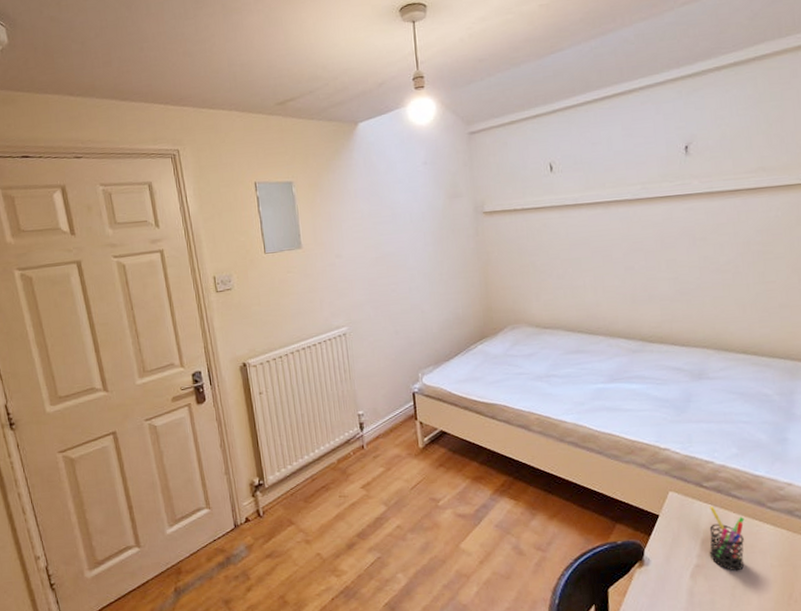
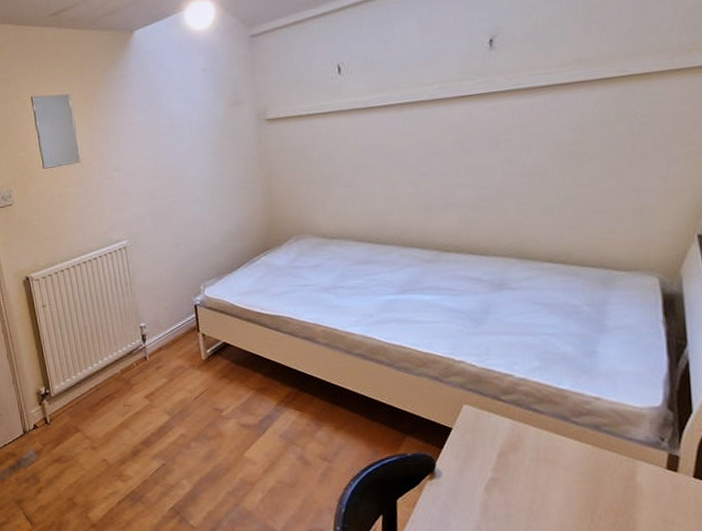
pen holder: present [709,506,745,572] -> none [506,419,546,486]

